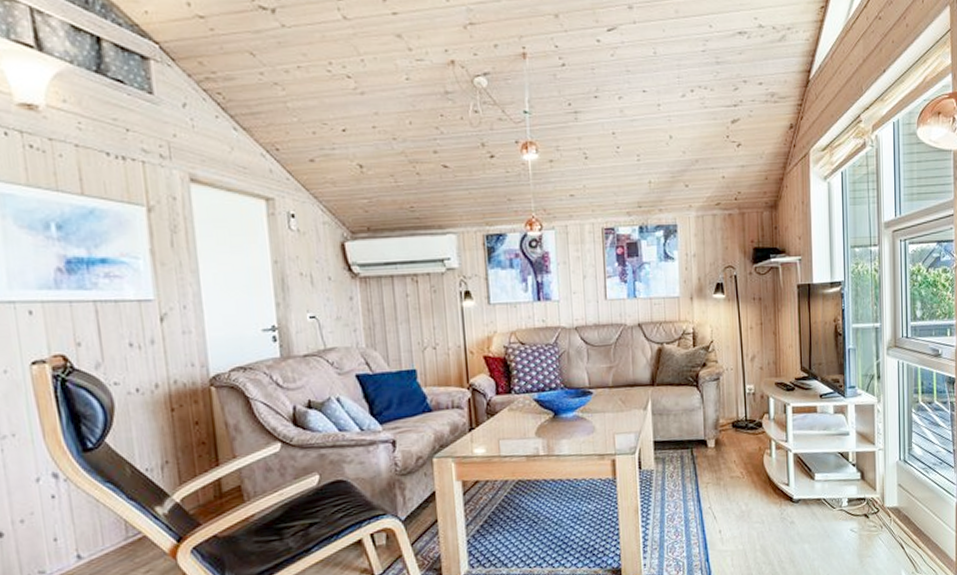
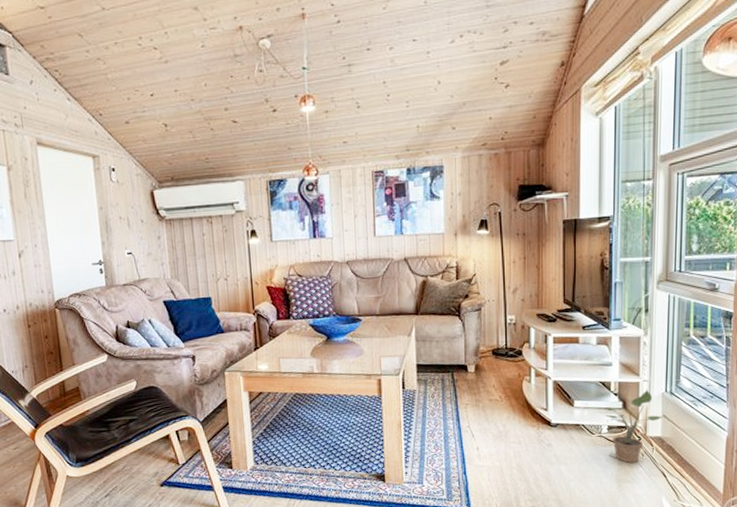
potted plant: none [844,458,898,537] -> present [604,389,662,463]

